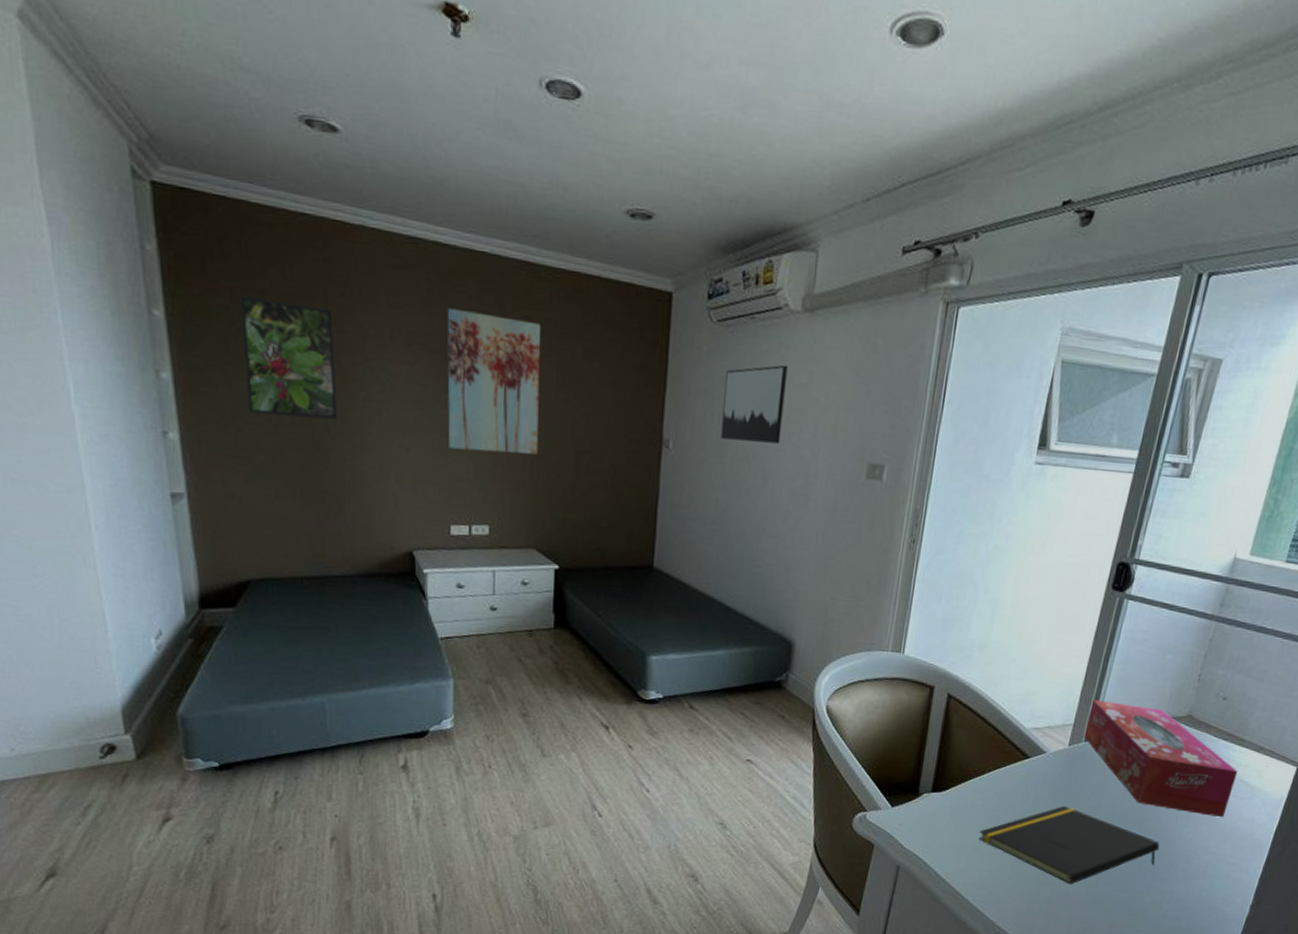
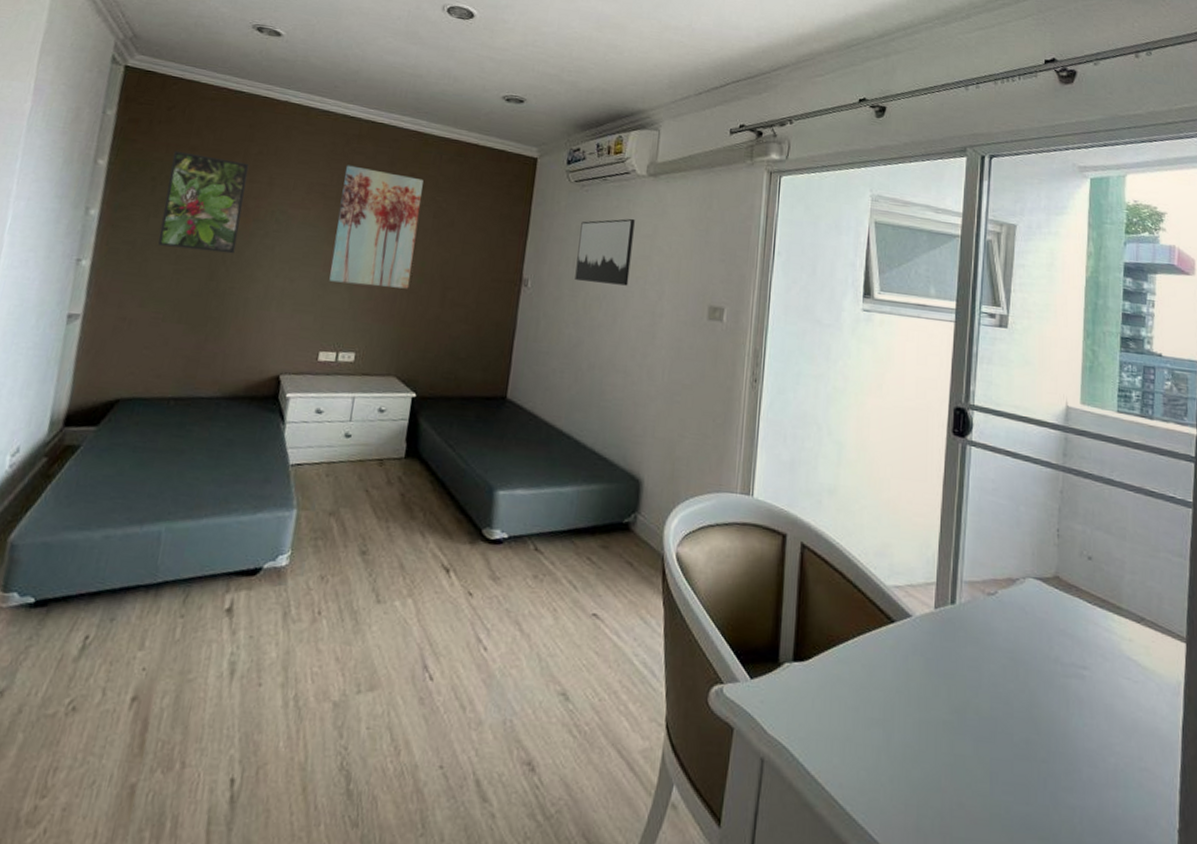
notepad: present [979,805,1160,885] -> none [850,683,1057,792]
tissue box: present [1084,699,1239,818] -> none [949,554,1123,707]

